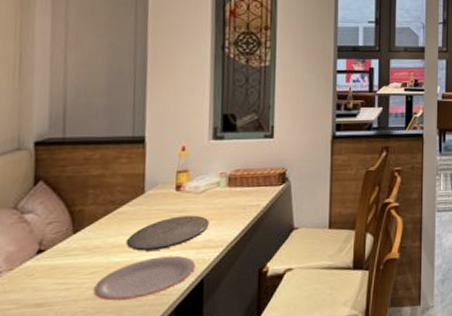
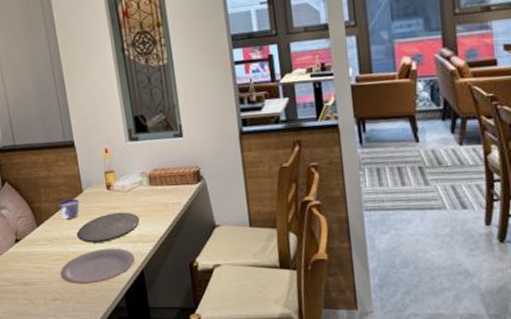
cup: none [109,201,137,225] -> present [59,199,80,220]

